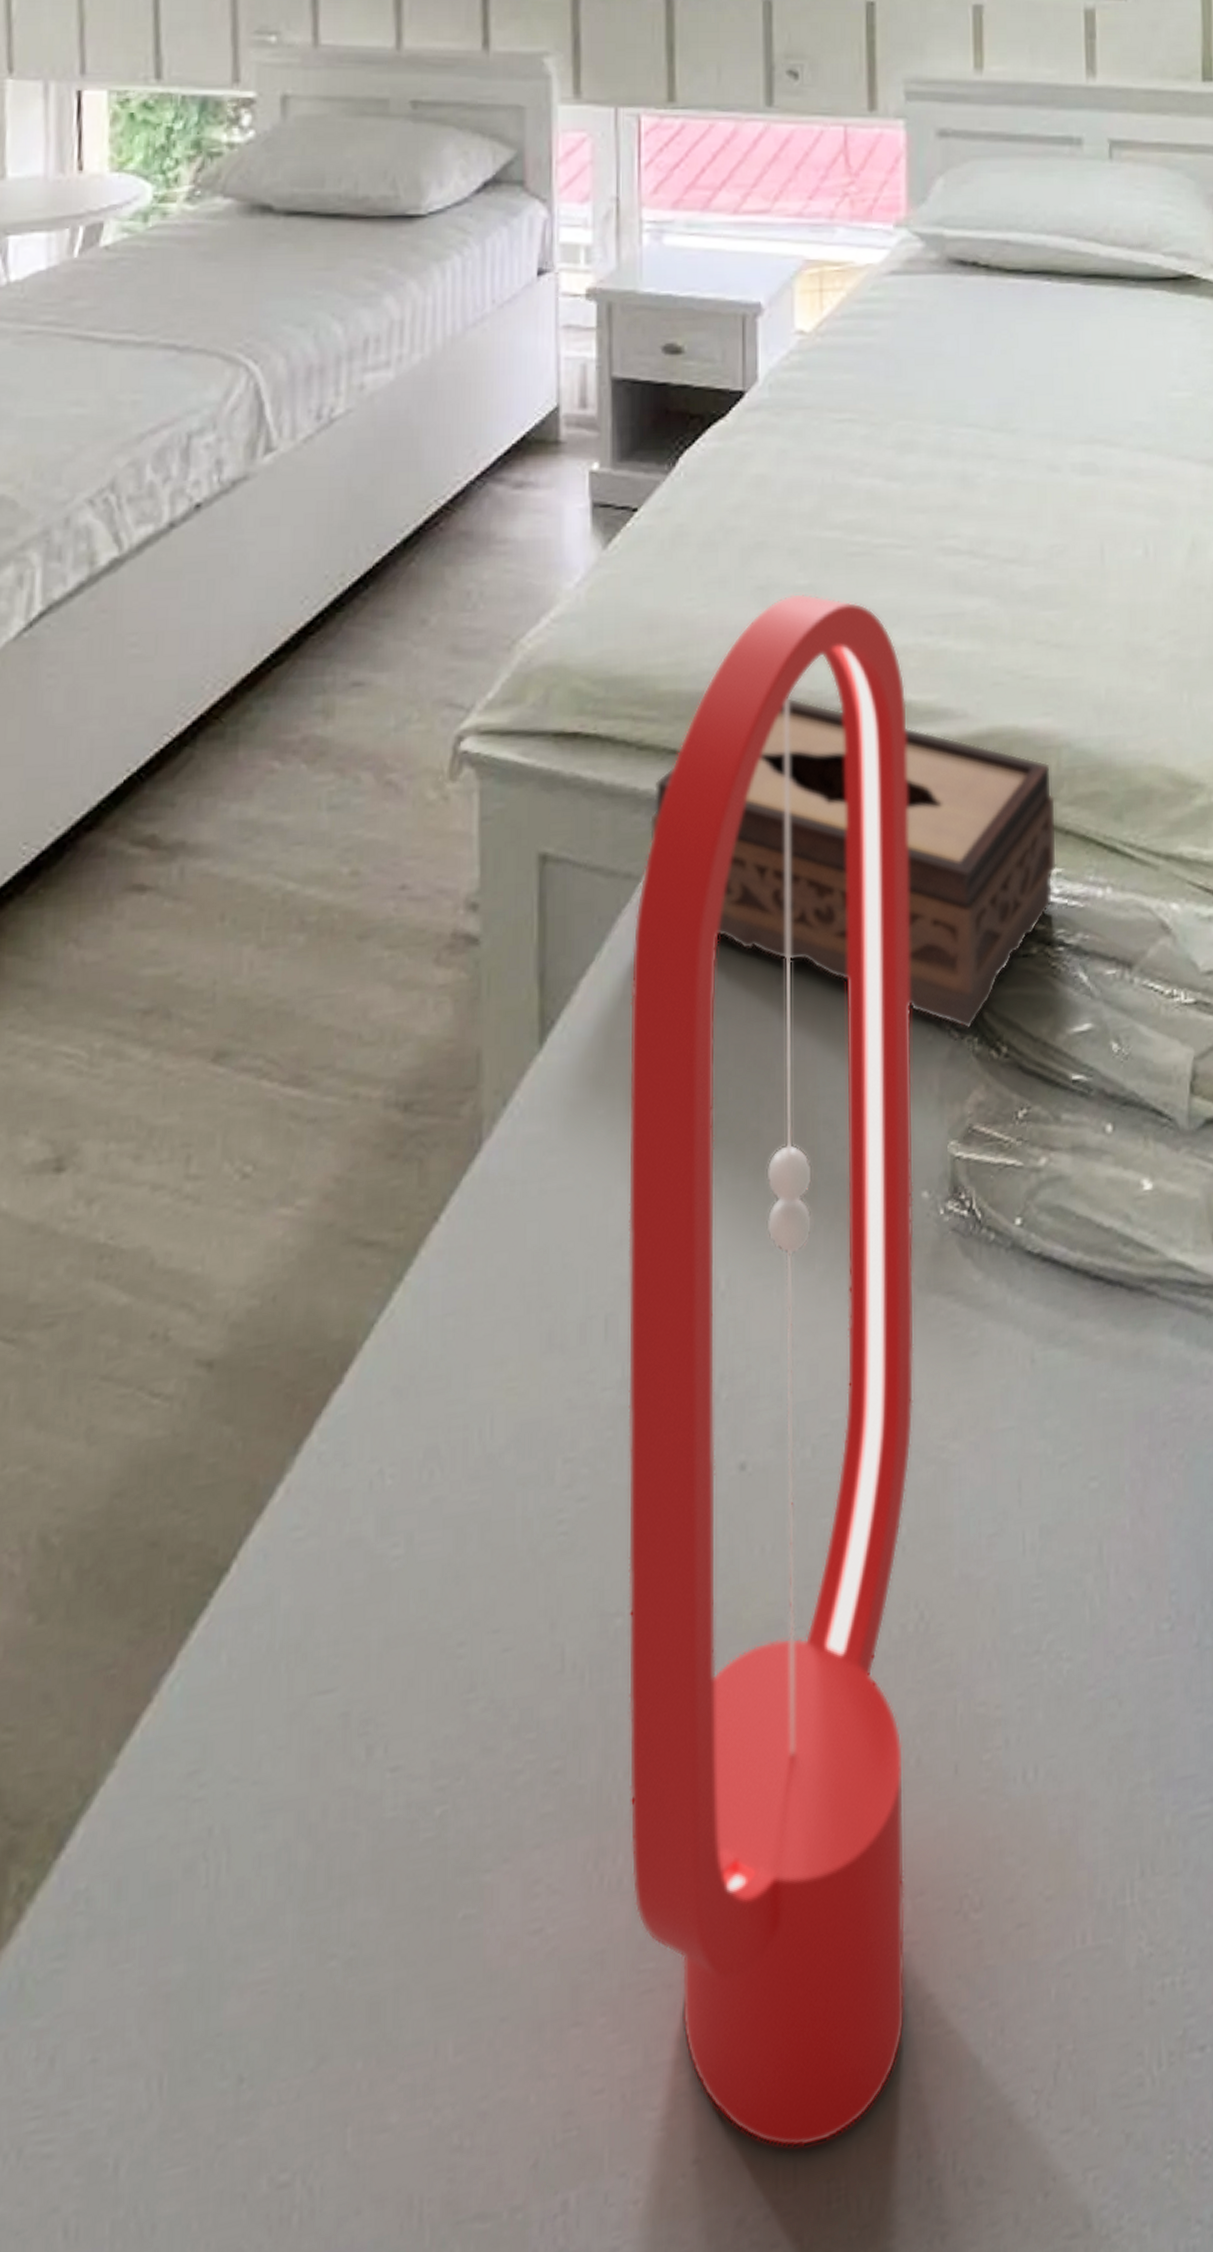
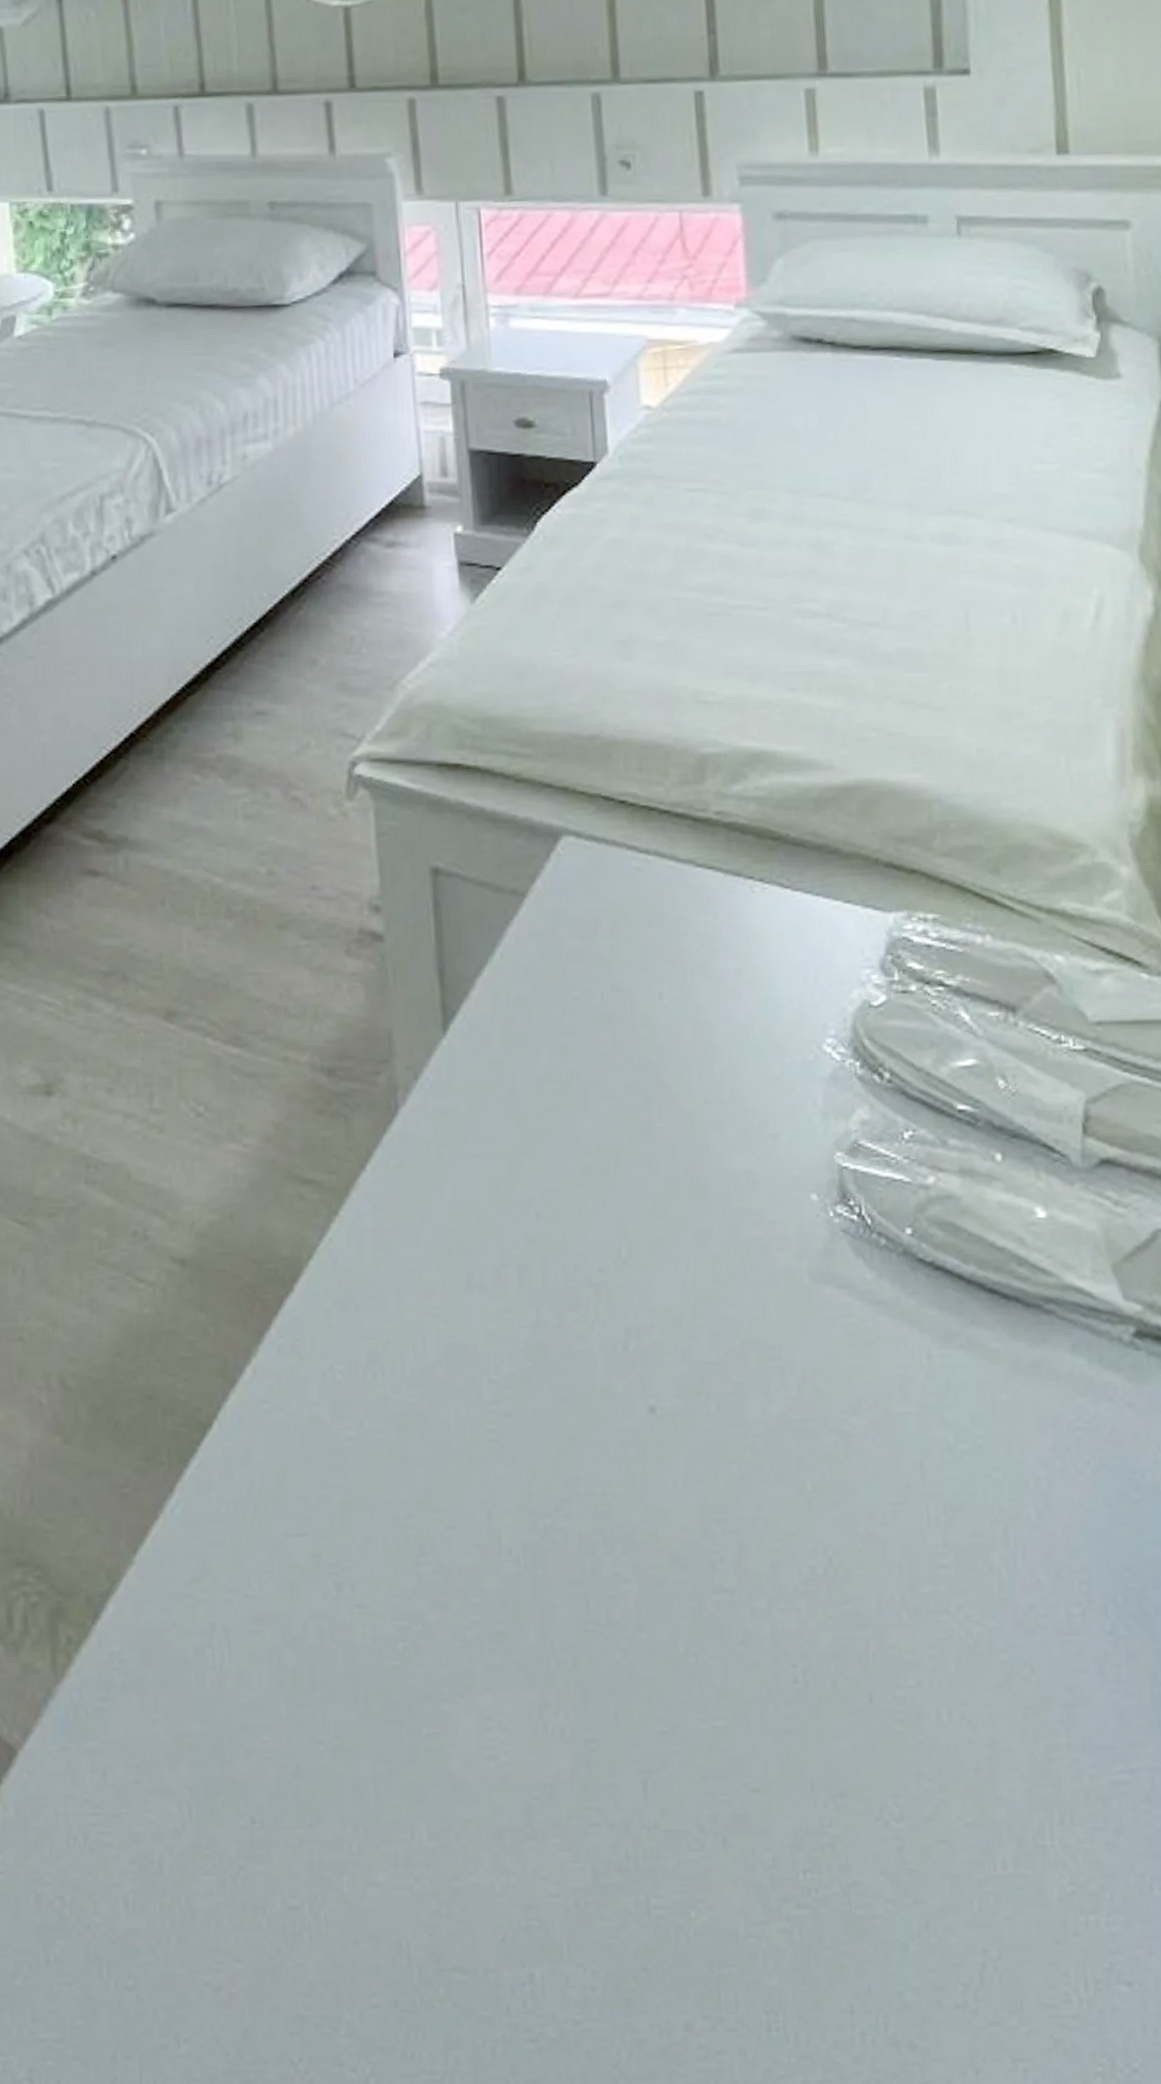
table lamp: present [627,593,915,2148] -> none [521,649,833,1981]
tissue box: present [650,696,1057,1030] -> none [531,742,933,1054]

